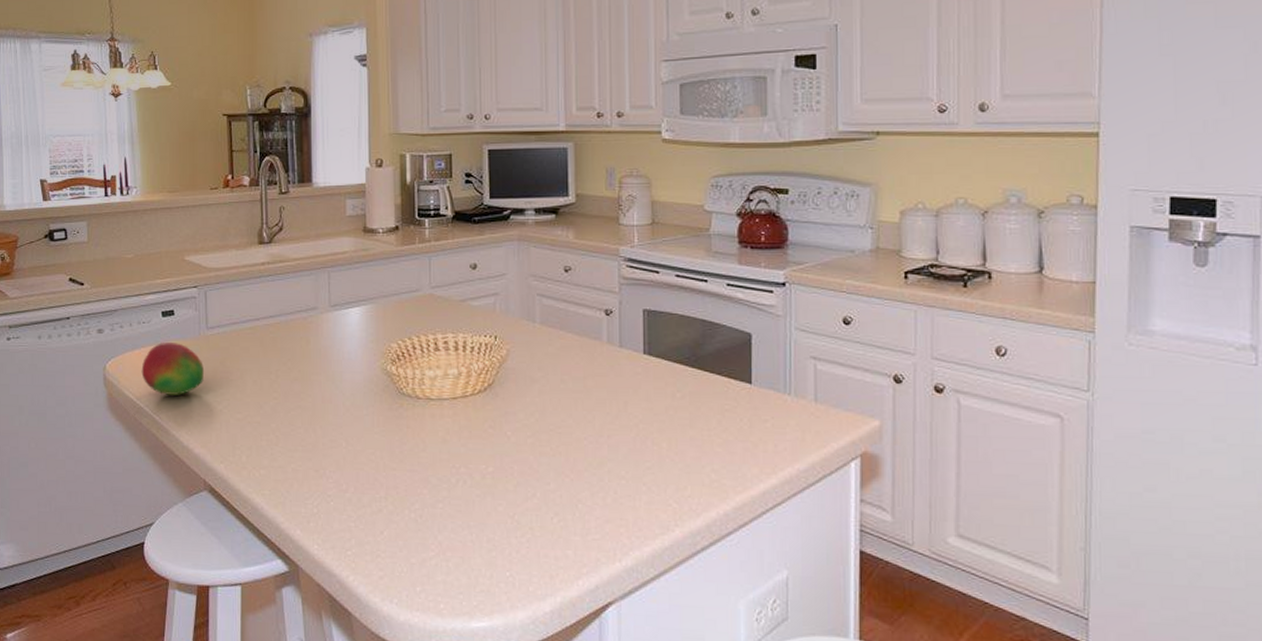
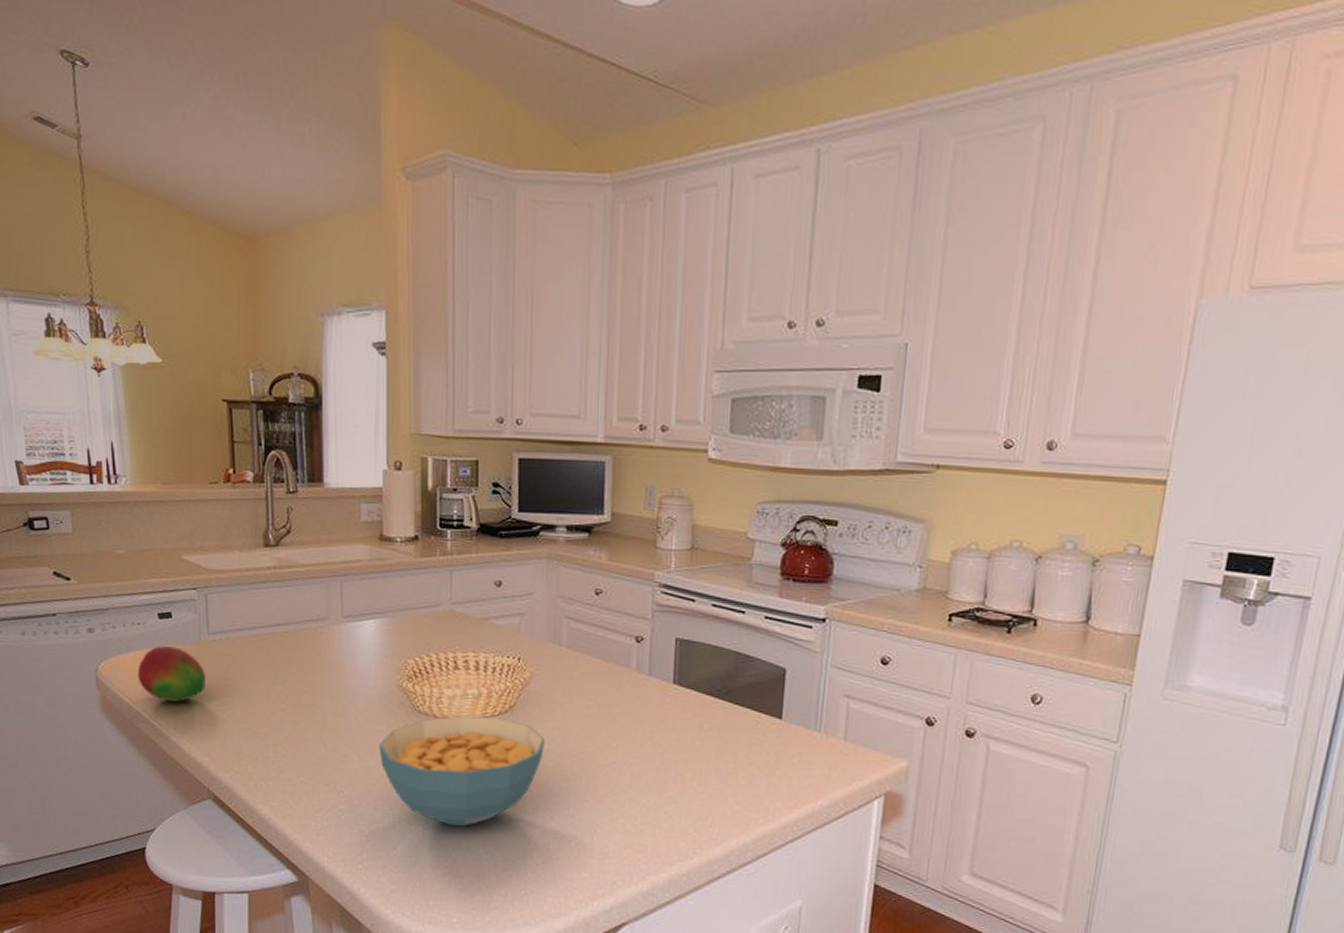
cereal bowl: none [365,395,524,508] -> present [379,715,546,827]

